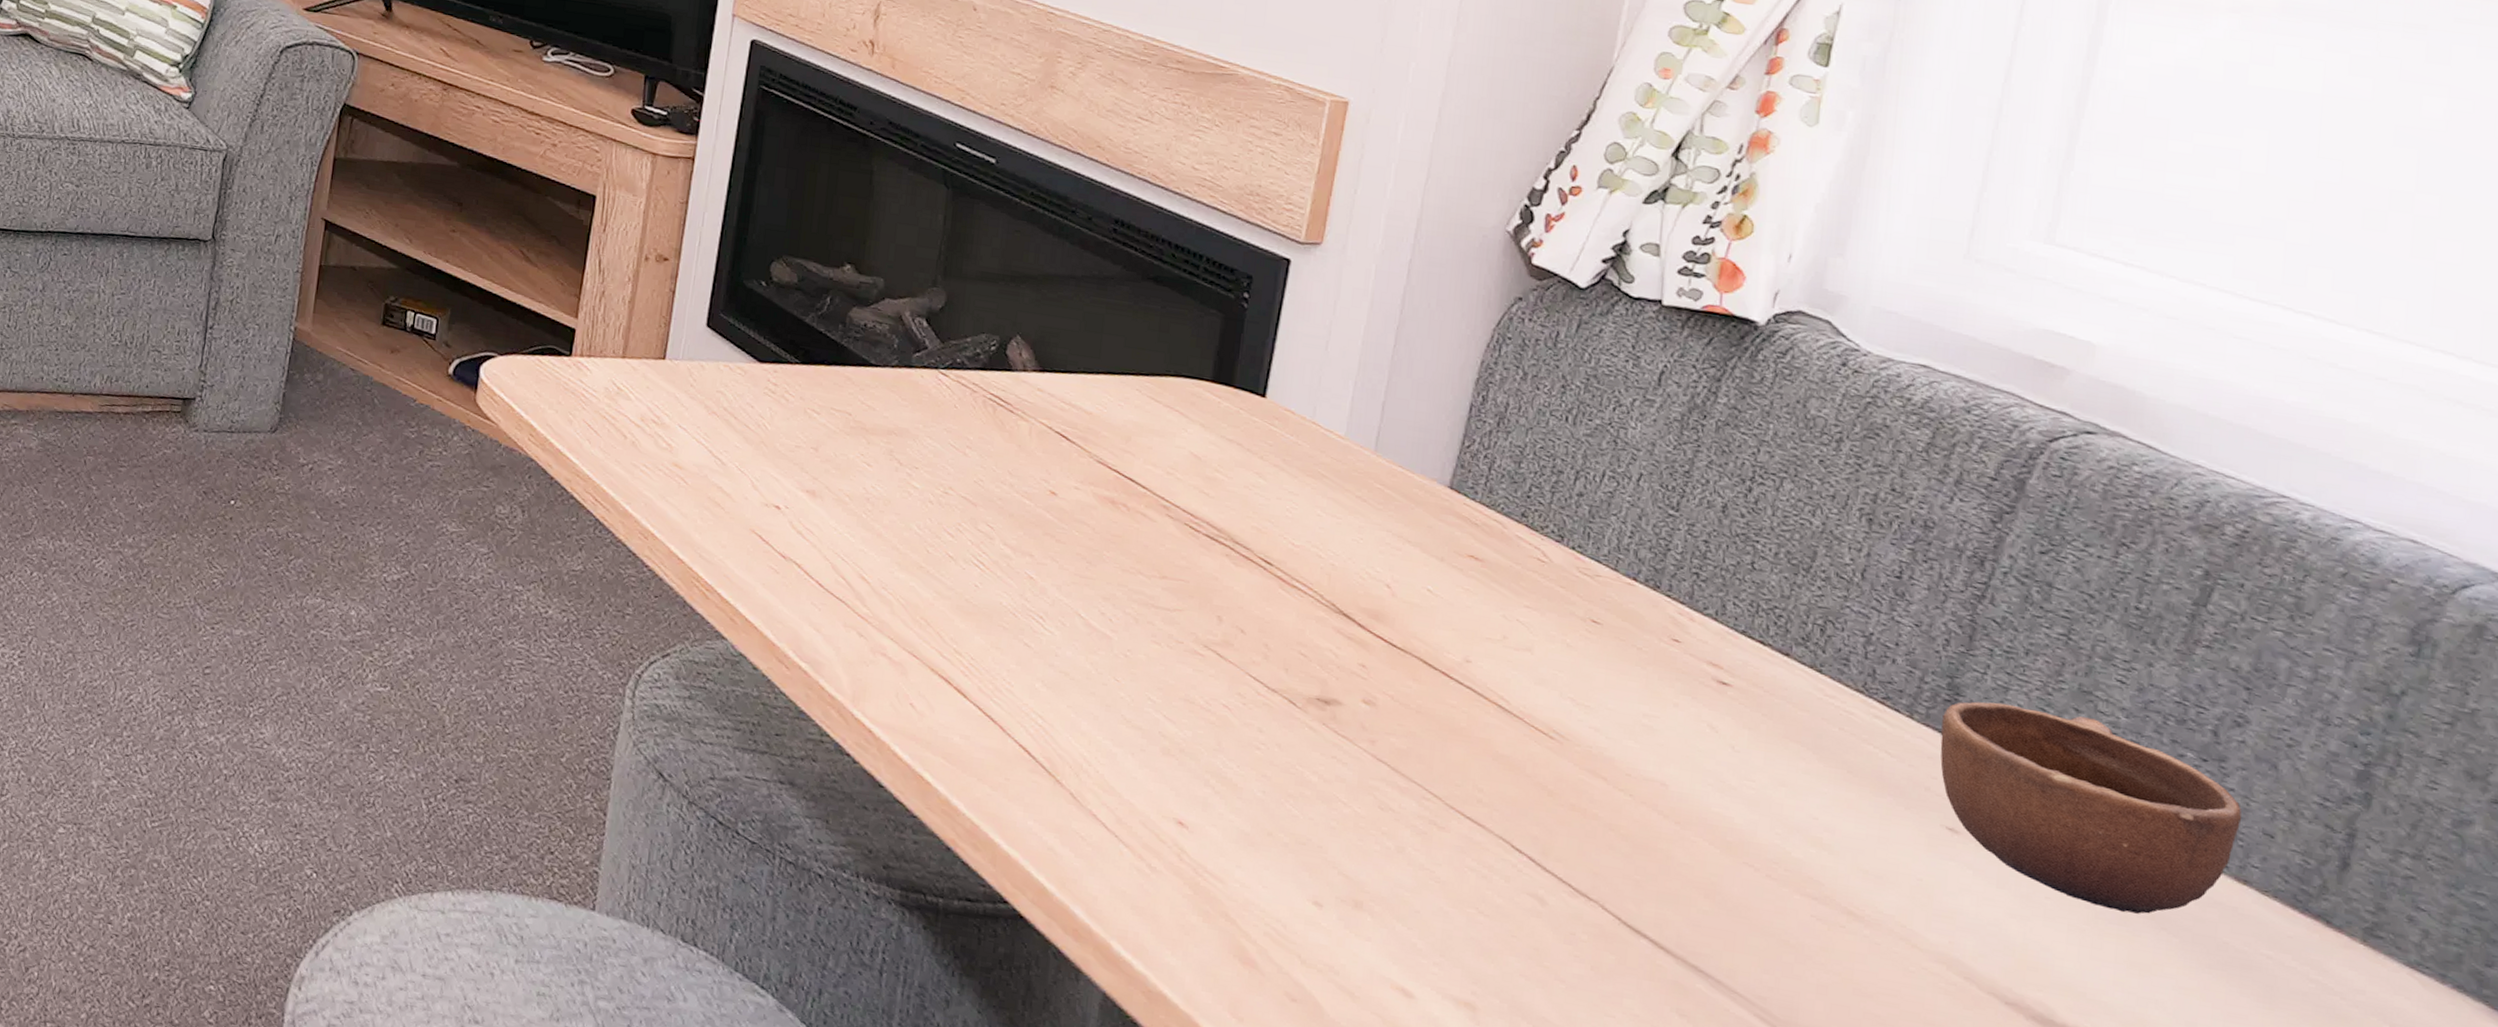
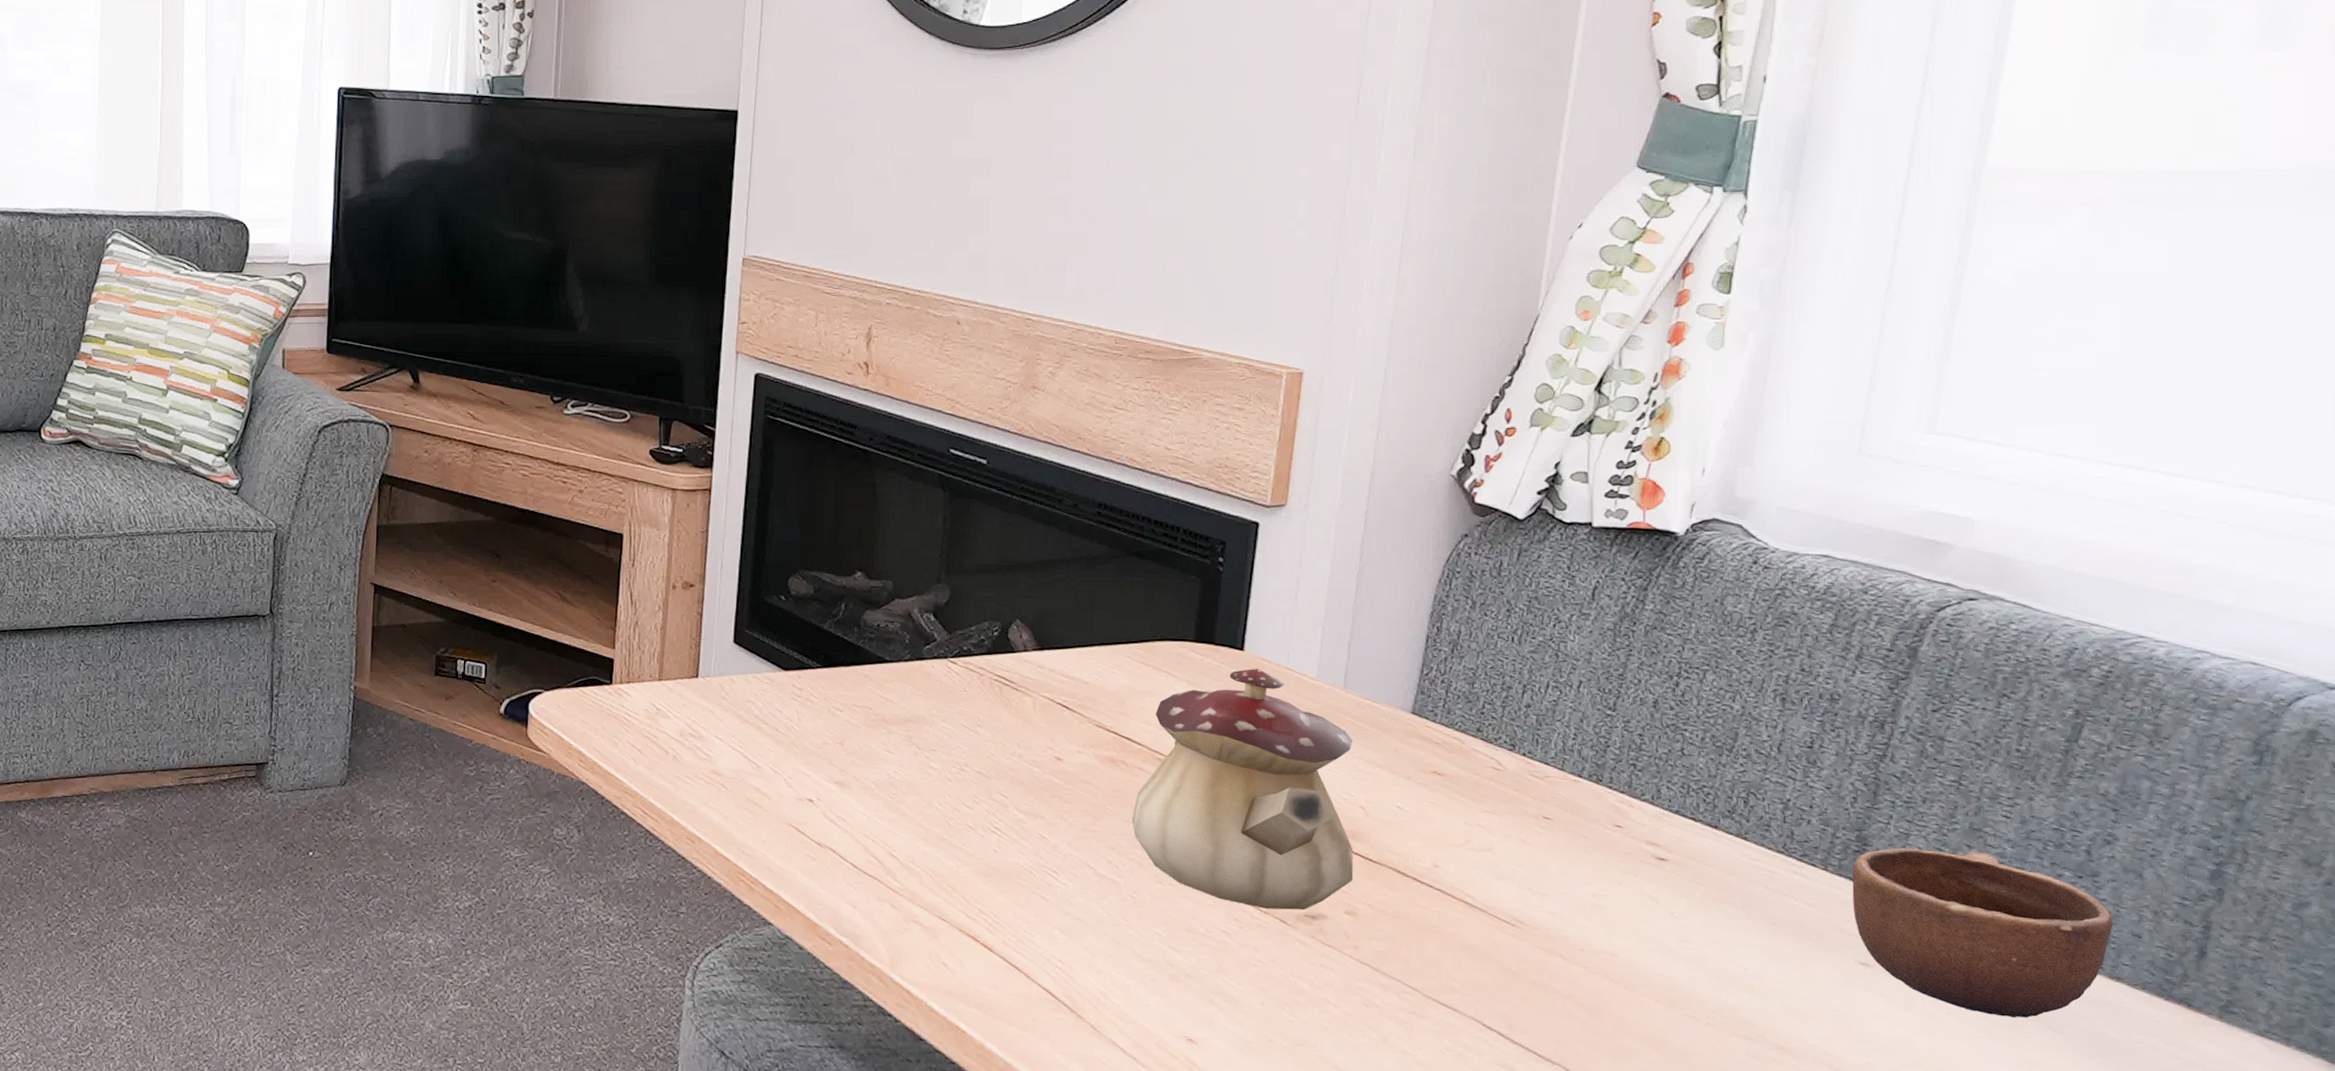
teapot: none [1130,418,1381,693] -> present [1131,669,1354,910]

